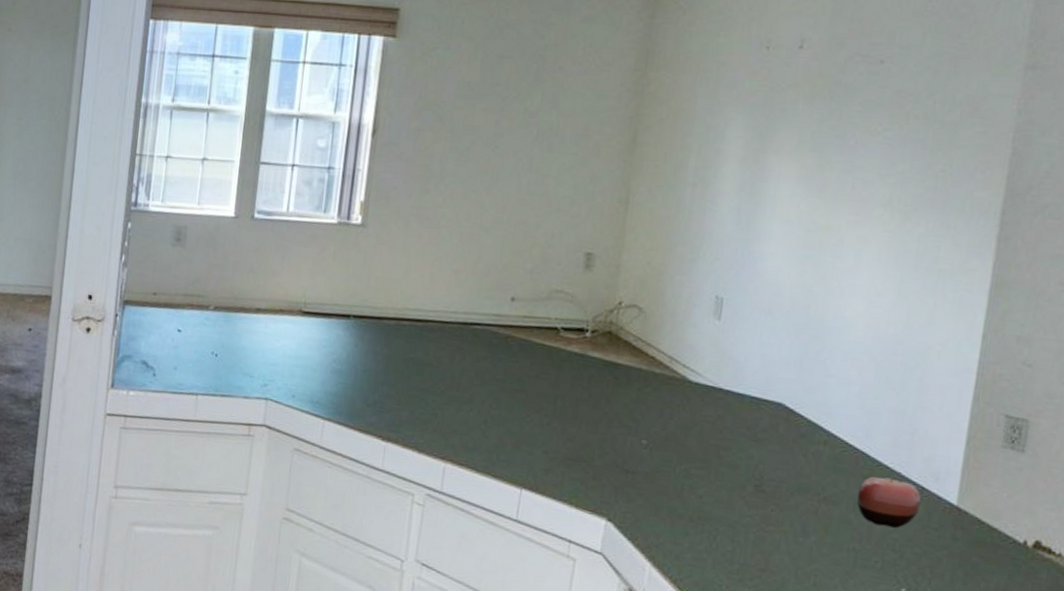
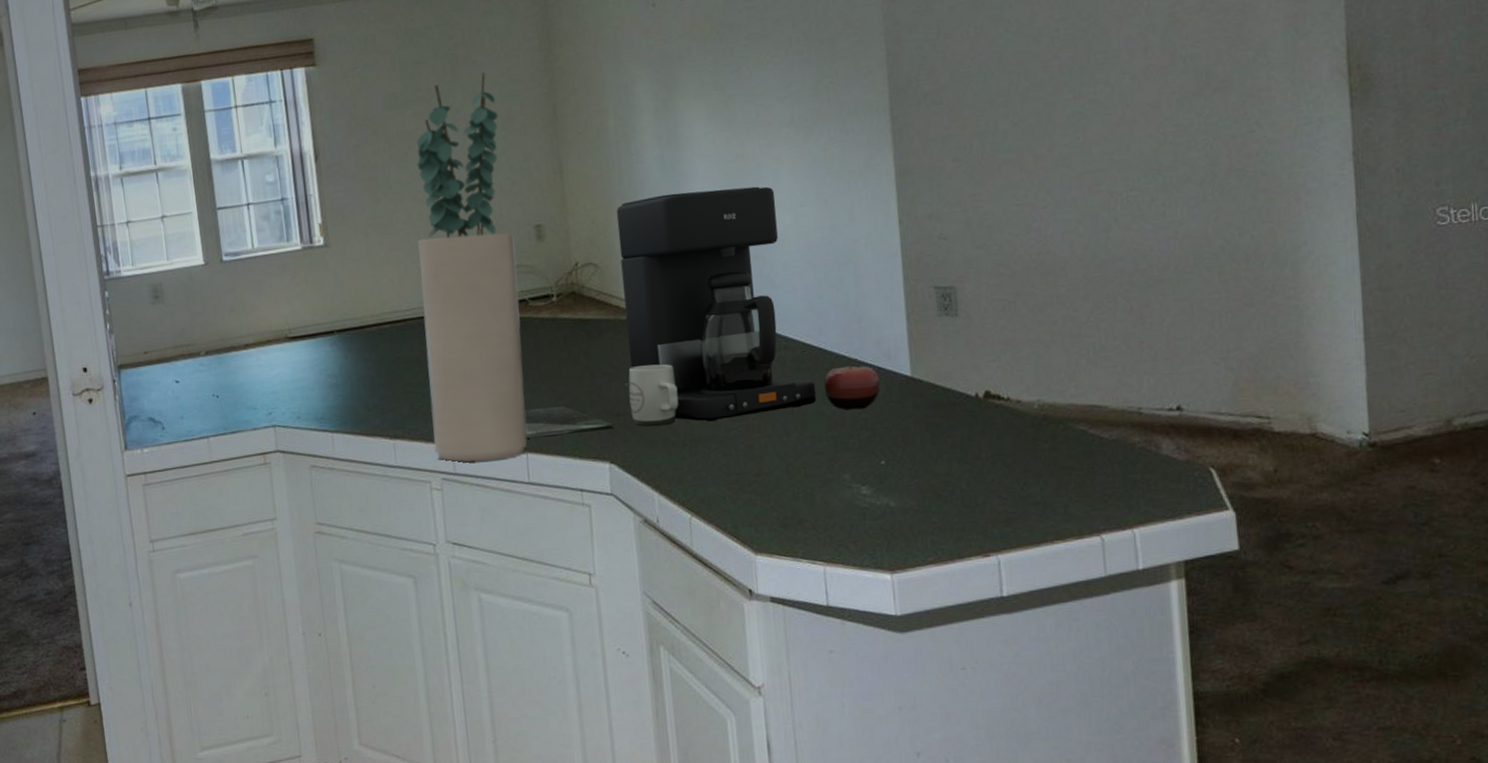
vase: none [425,80,575,490] -> present [416,72,528,462]
magazine: none [524,443,622,486] -> present [524,406,616,439]
mug: none [641,424,699,496] -> present [628,364,679,427]
coffee maker: none [652,249,853,510] -> present [616,186,817,422]

